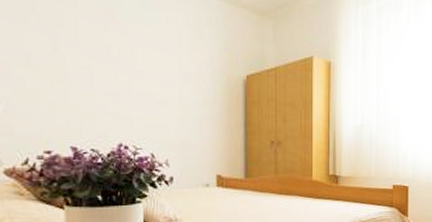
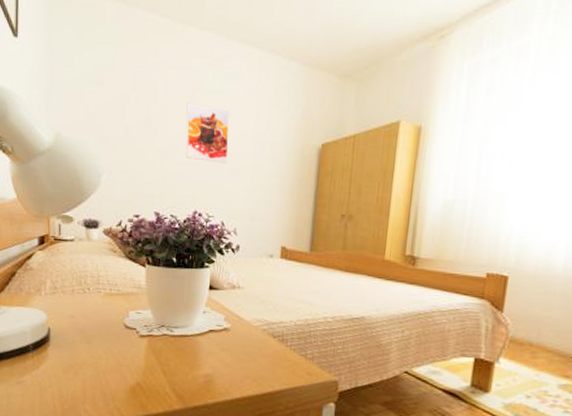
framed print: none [101,28,153,94] -> present [186,102,229,164]

